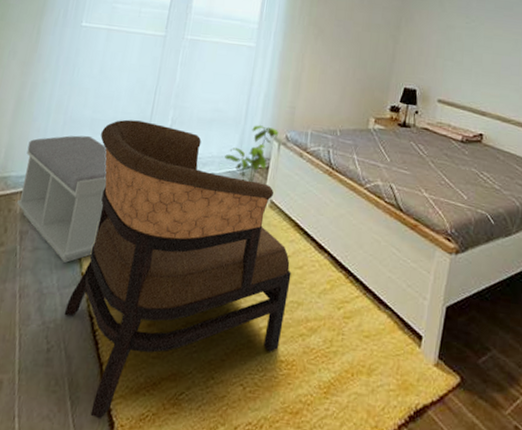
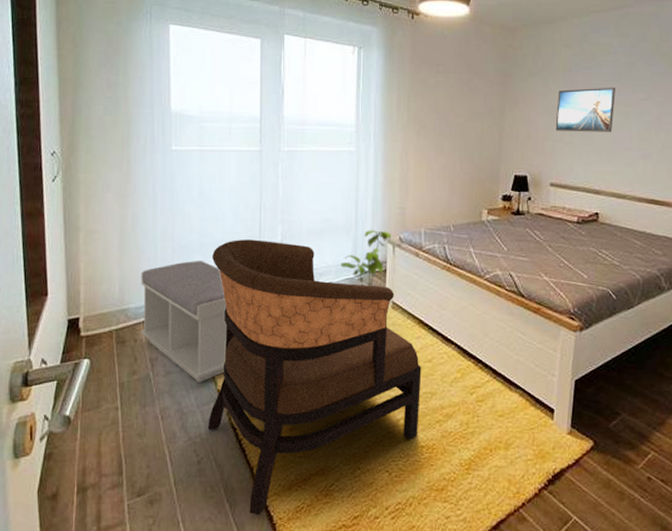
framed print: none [447,12,507,57] -> present [555,87,615,132]

